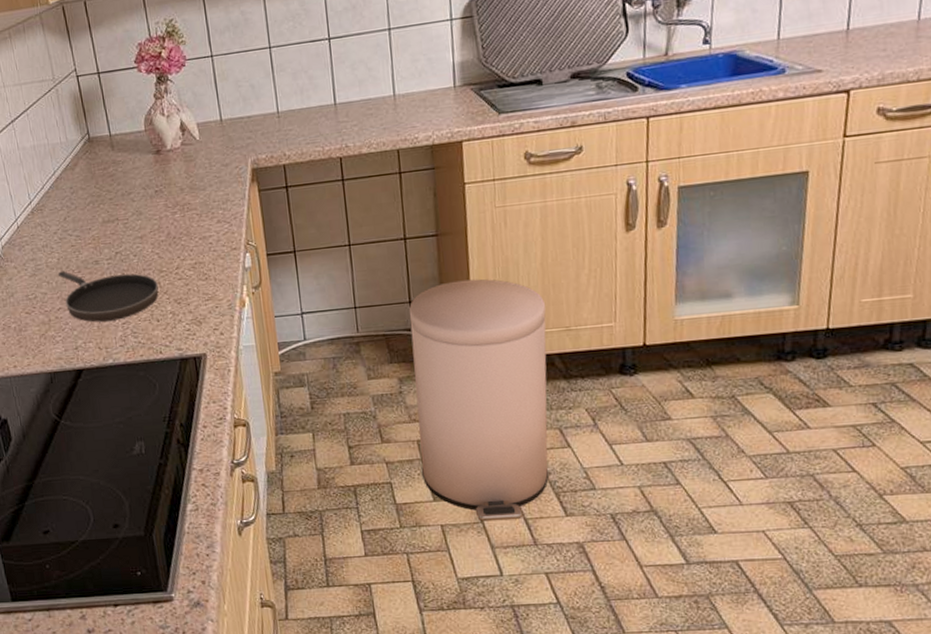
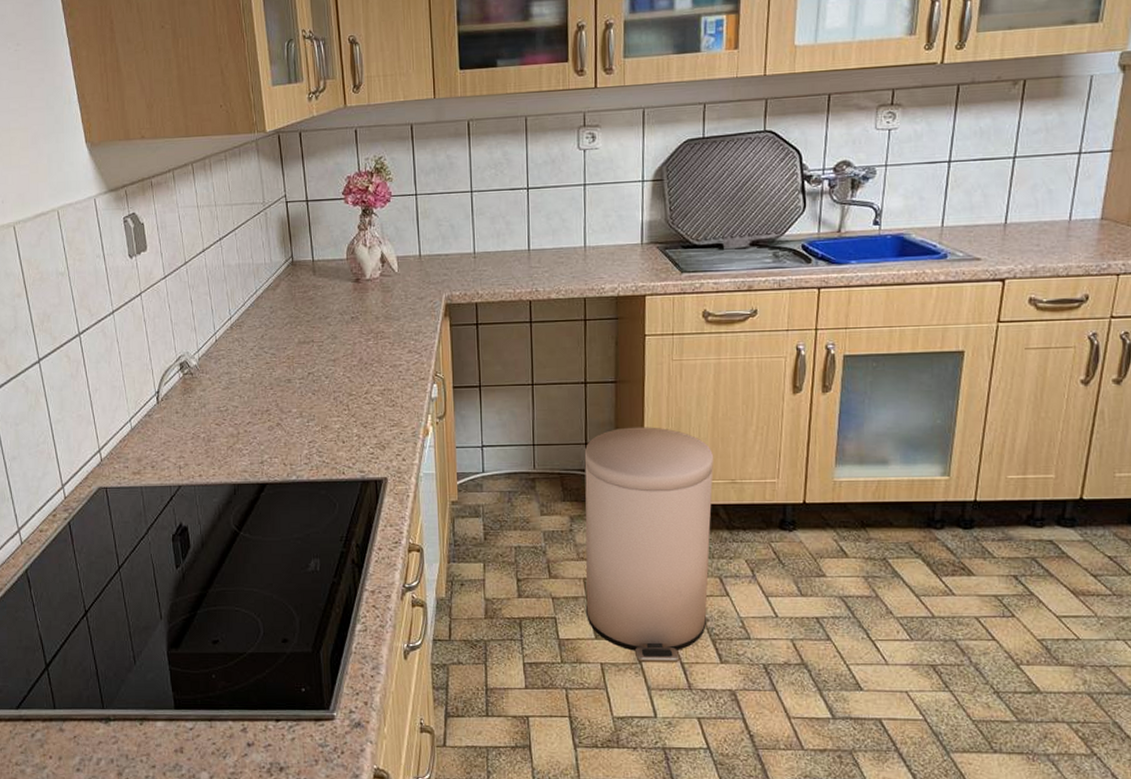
frying pan: present [57,271,159,322] -> none [250,386,347,439]

